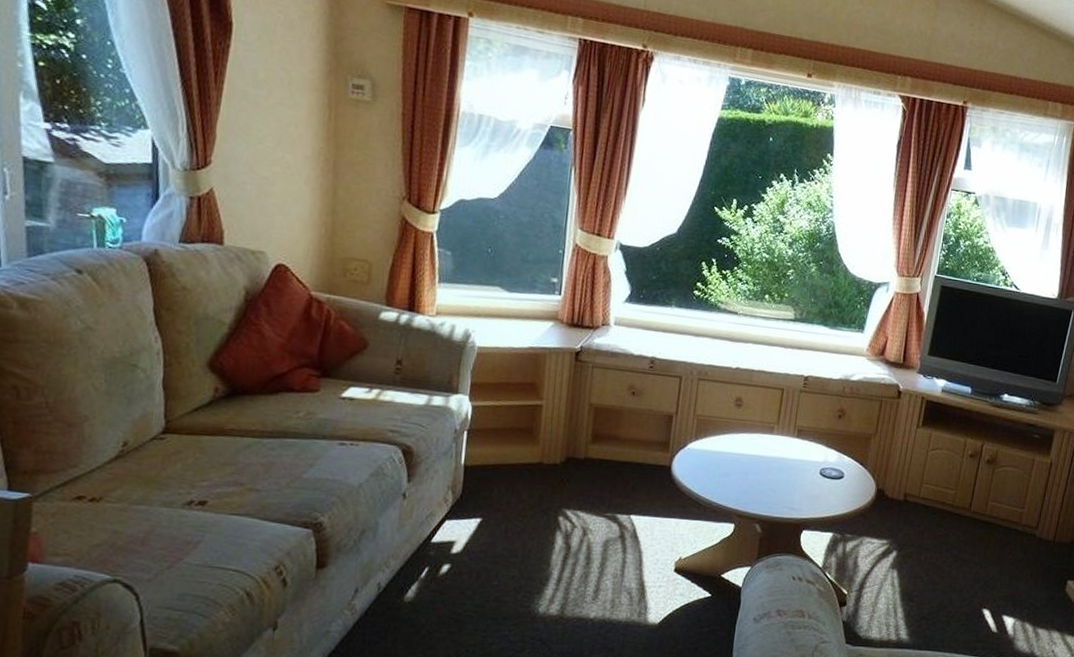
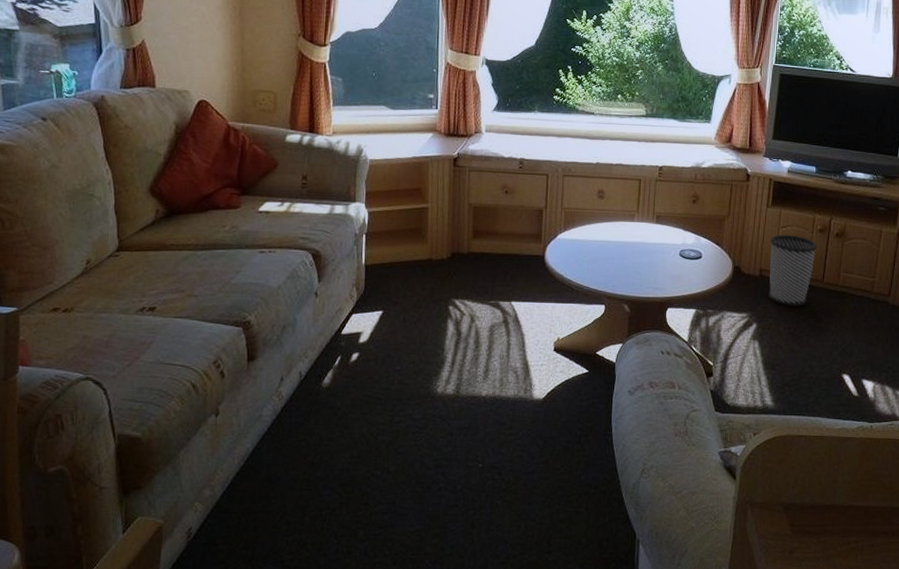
wastebasket: none [911,457,967,535] -> present [768,234,818,306]

